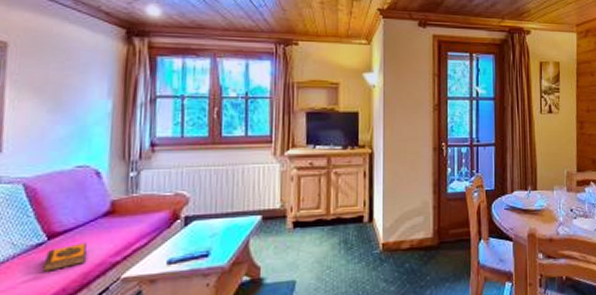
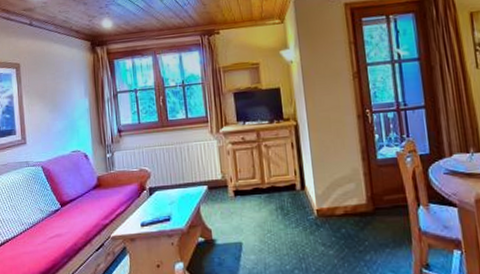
hardback book: present [41,242,87,272] -> none [60,209,86,231]

